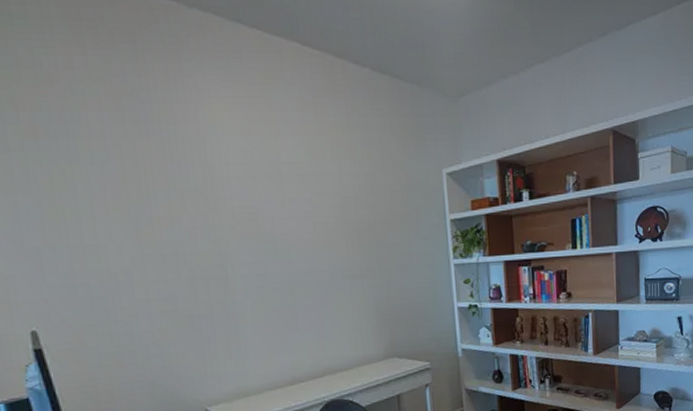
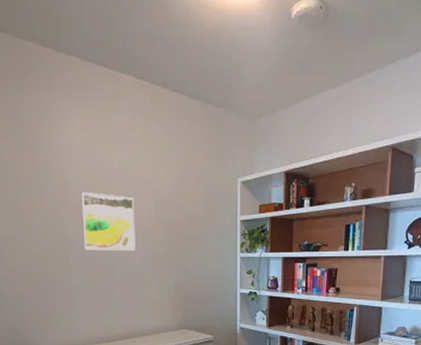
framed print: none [237,191,320,268] -> present [80,191,135,251]

